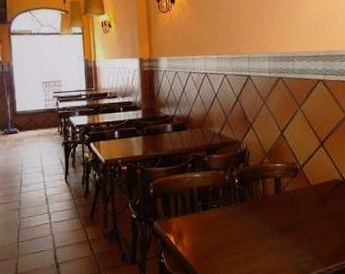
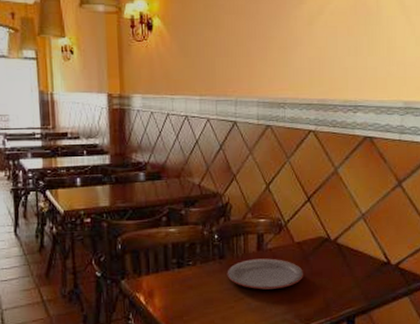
plate: none [248,201,322,231] -> present [227,258,304,290]

